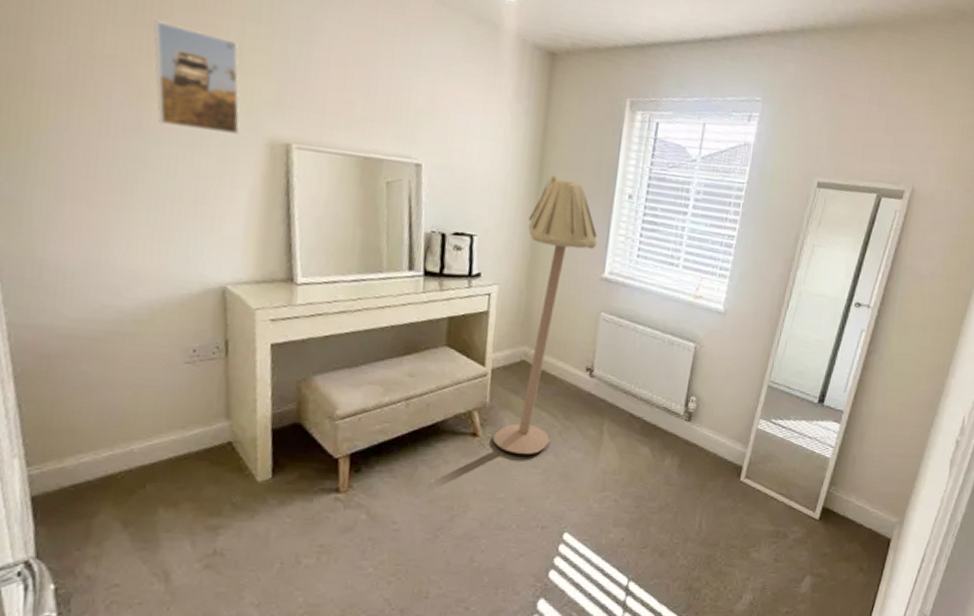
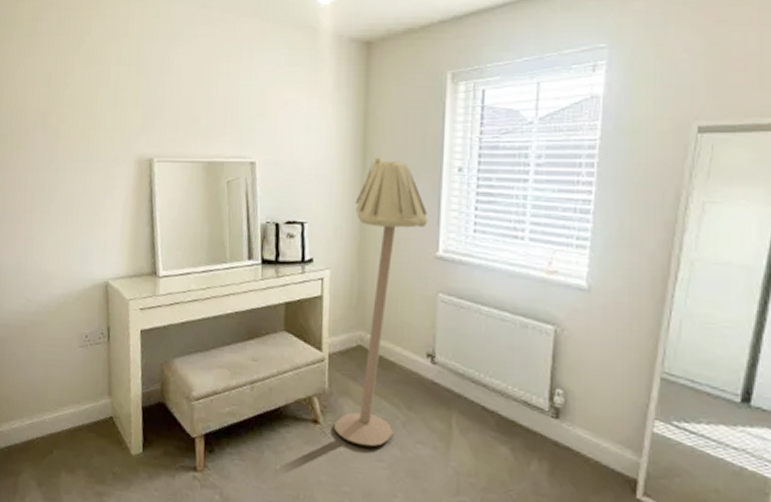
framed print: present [153,20,240,134] -> none [61,78,117,157]

